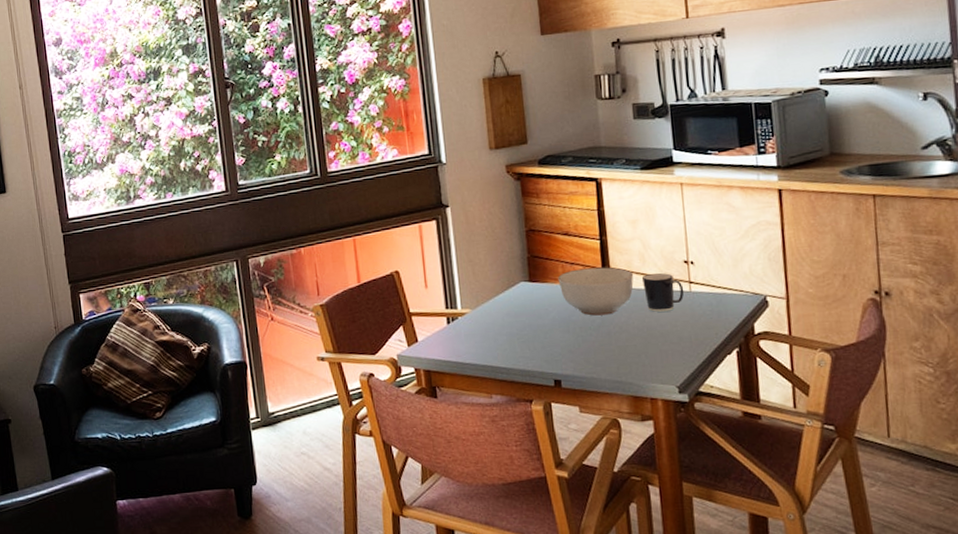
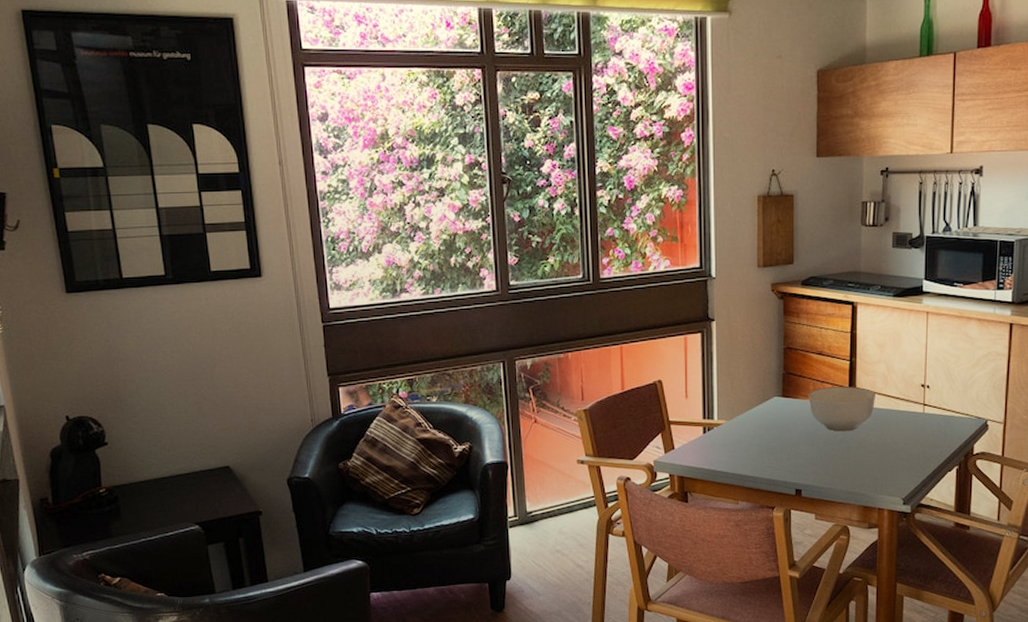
mug: present [641,272,684,313] -> none [882,394,918,431]

